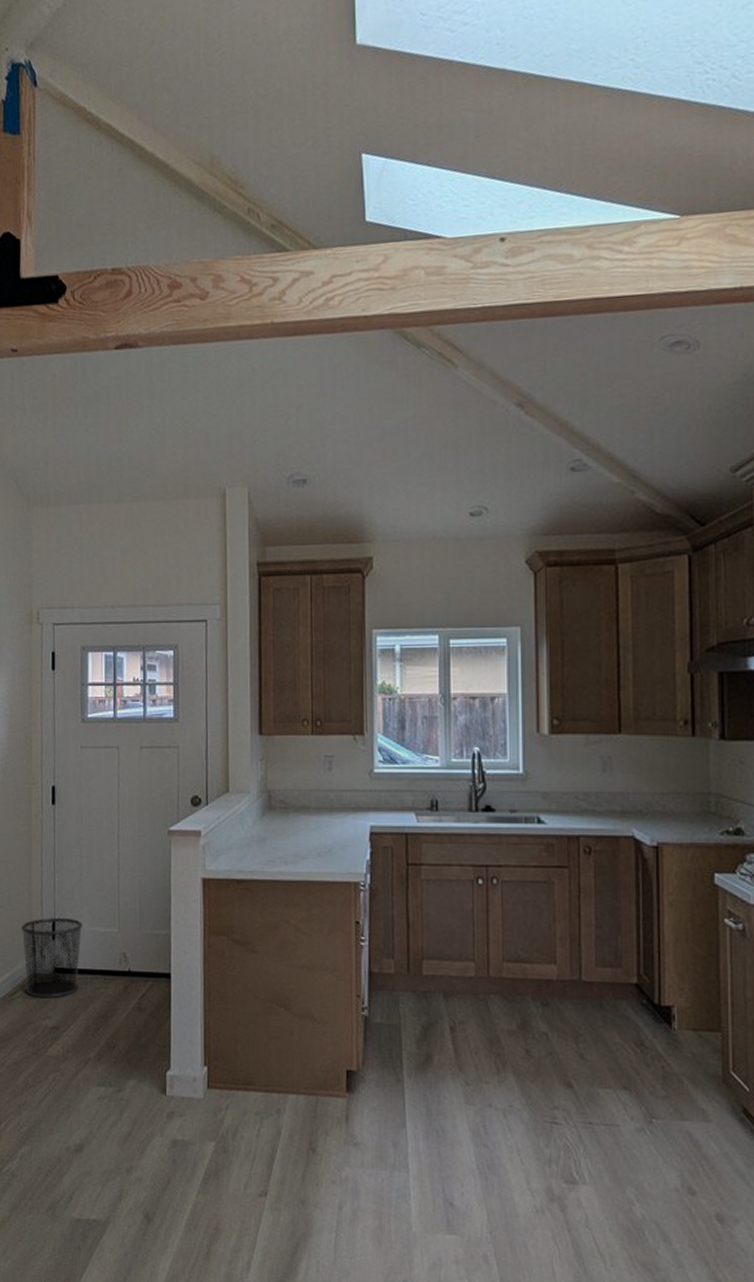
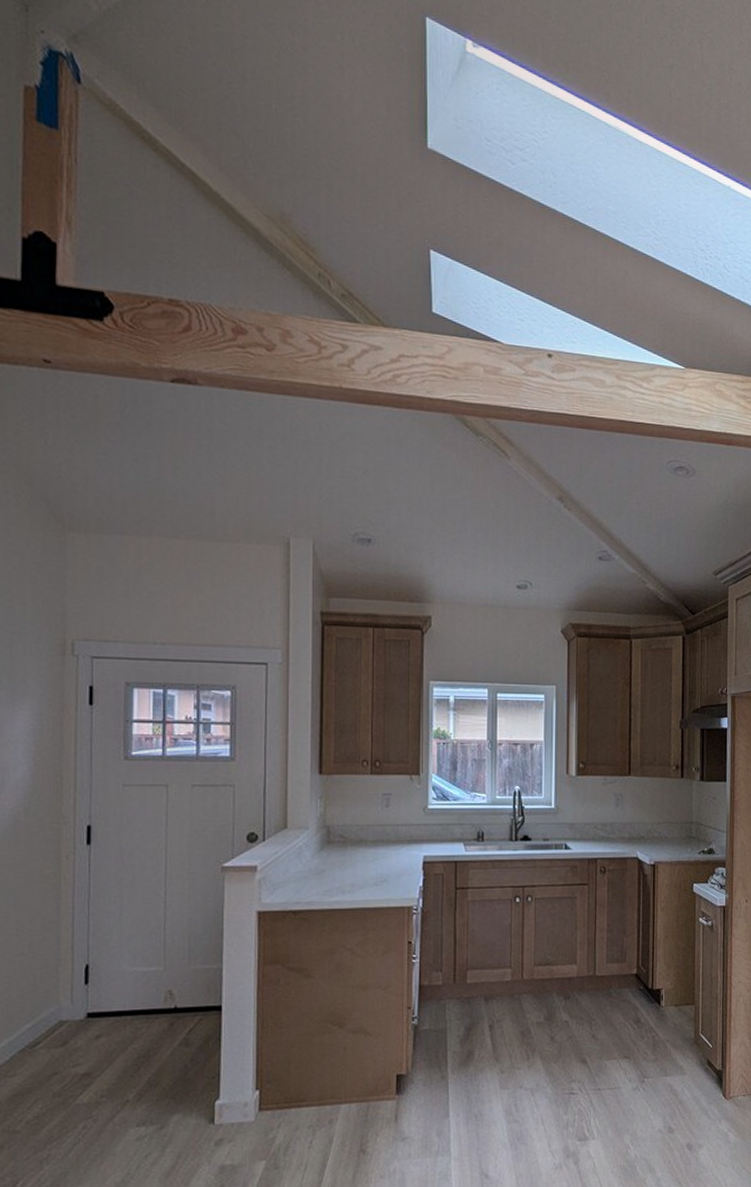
trash can: present [20,917,83,998] -> none [45,960,122,1046]

